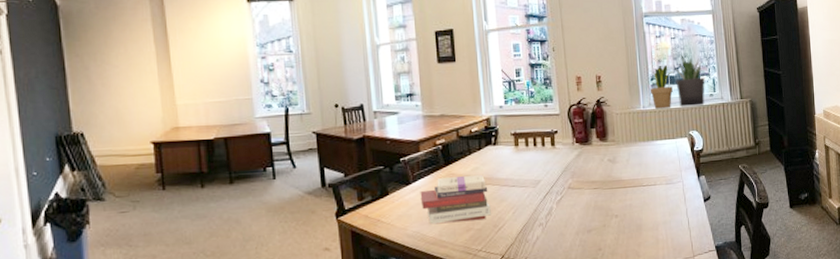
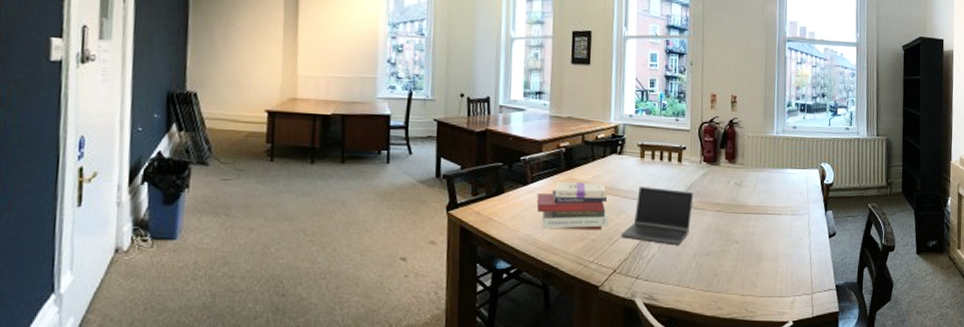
laptop computer: none [504,173,571,226] -> present [620,187,694,245]
potted plant: present [650,64,675,110] -> none [785,92,813,138]
planter: present [675,54,705,107] -> none [812,83,842,139]

